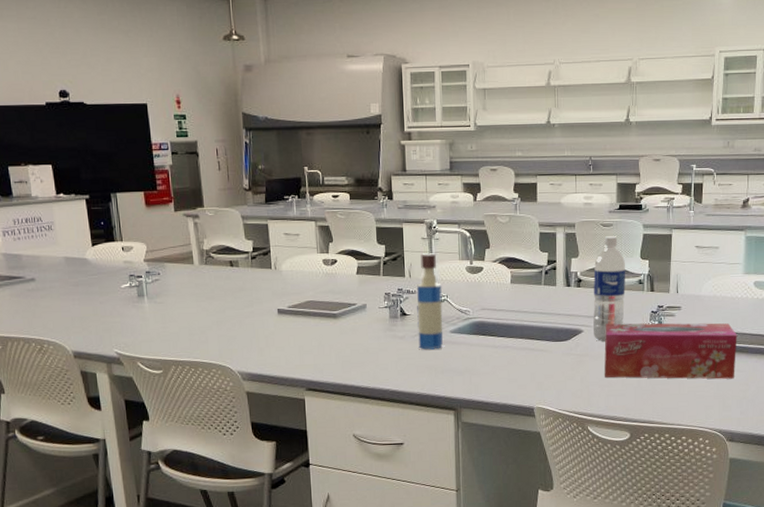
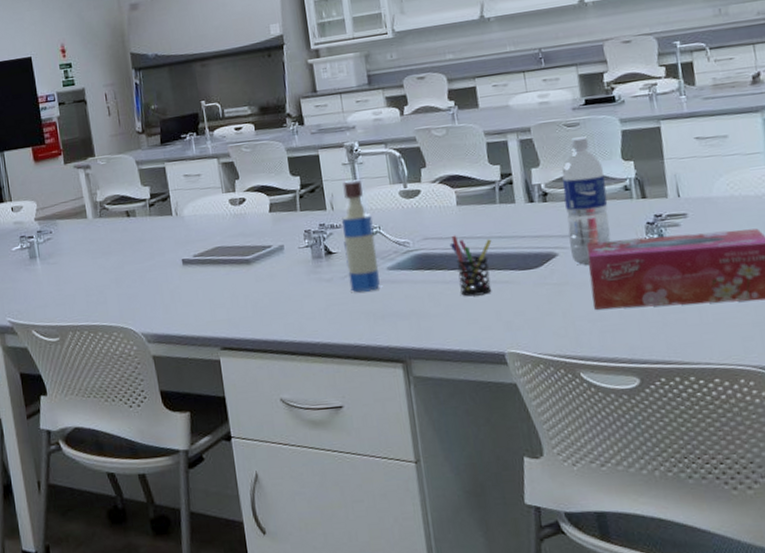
pen holder: none [501,308,534,360] -> present [449,235,492,297]

